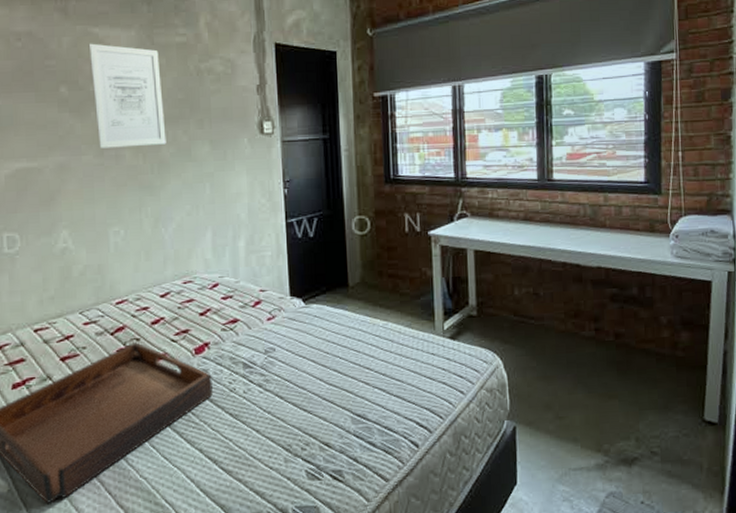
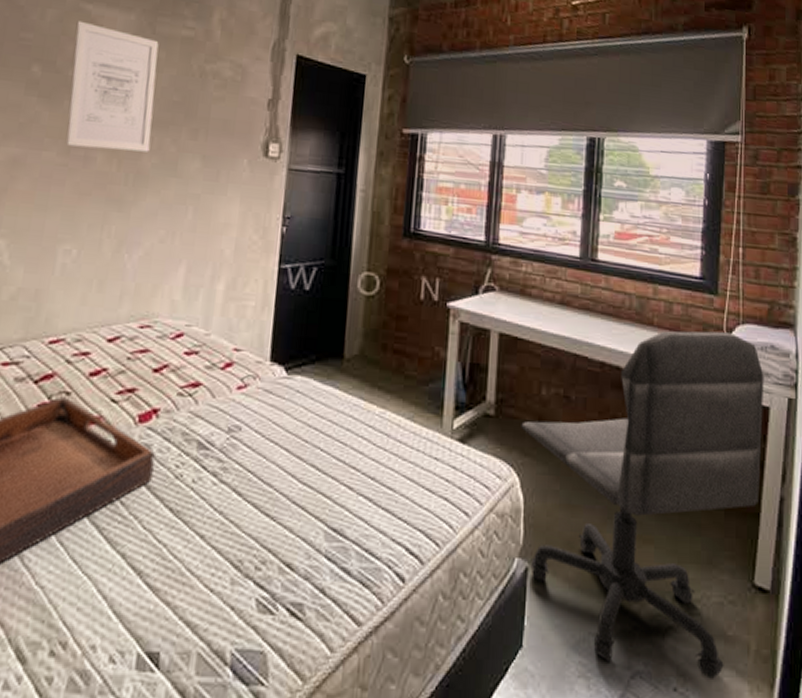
office chair: none [500,224,706,493] -> present [521,331,764,679]

